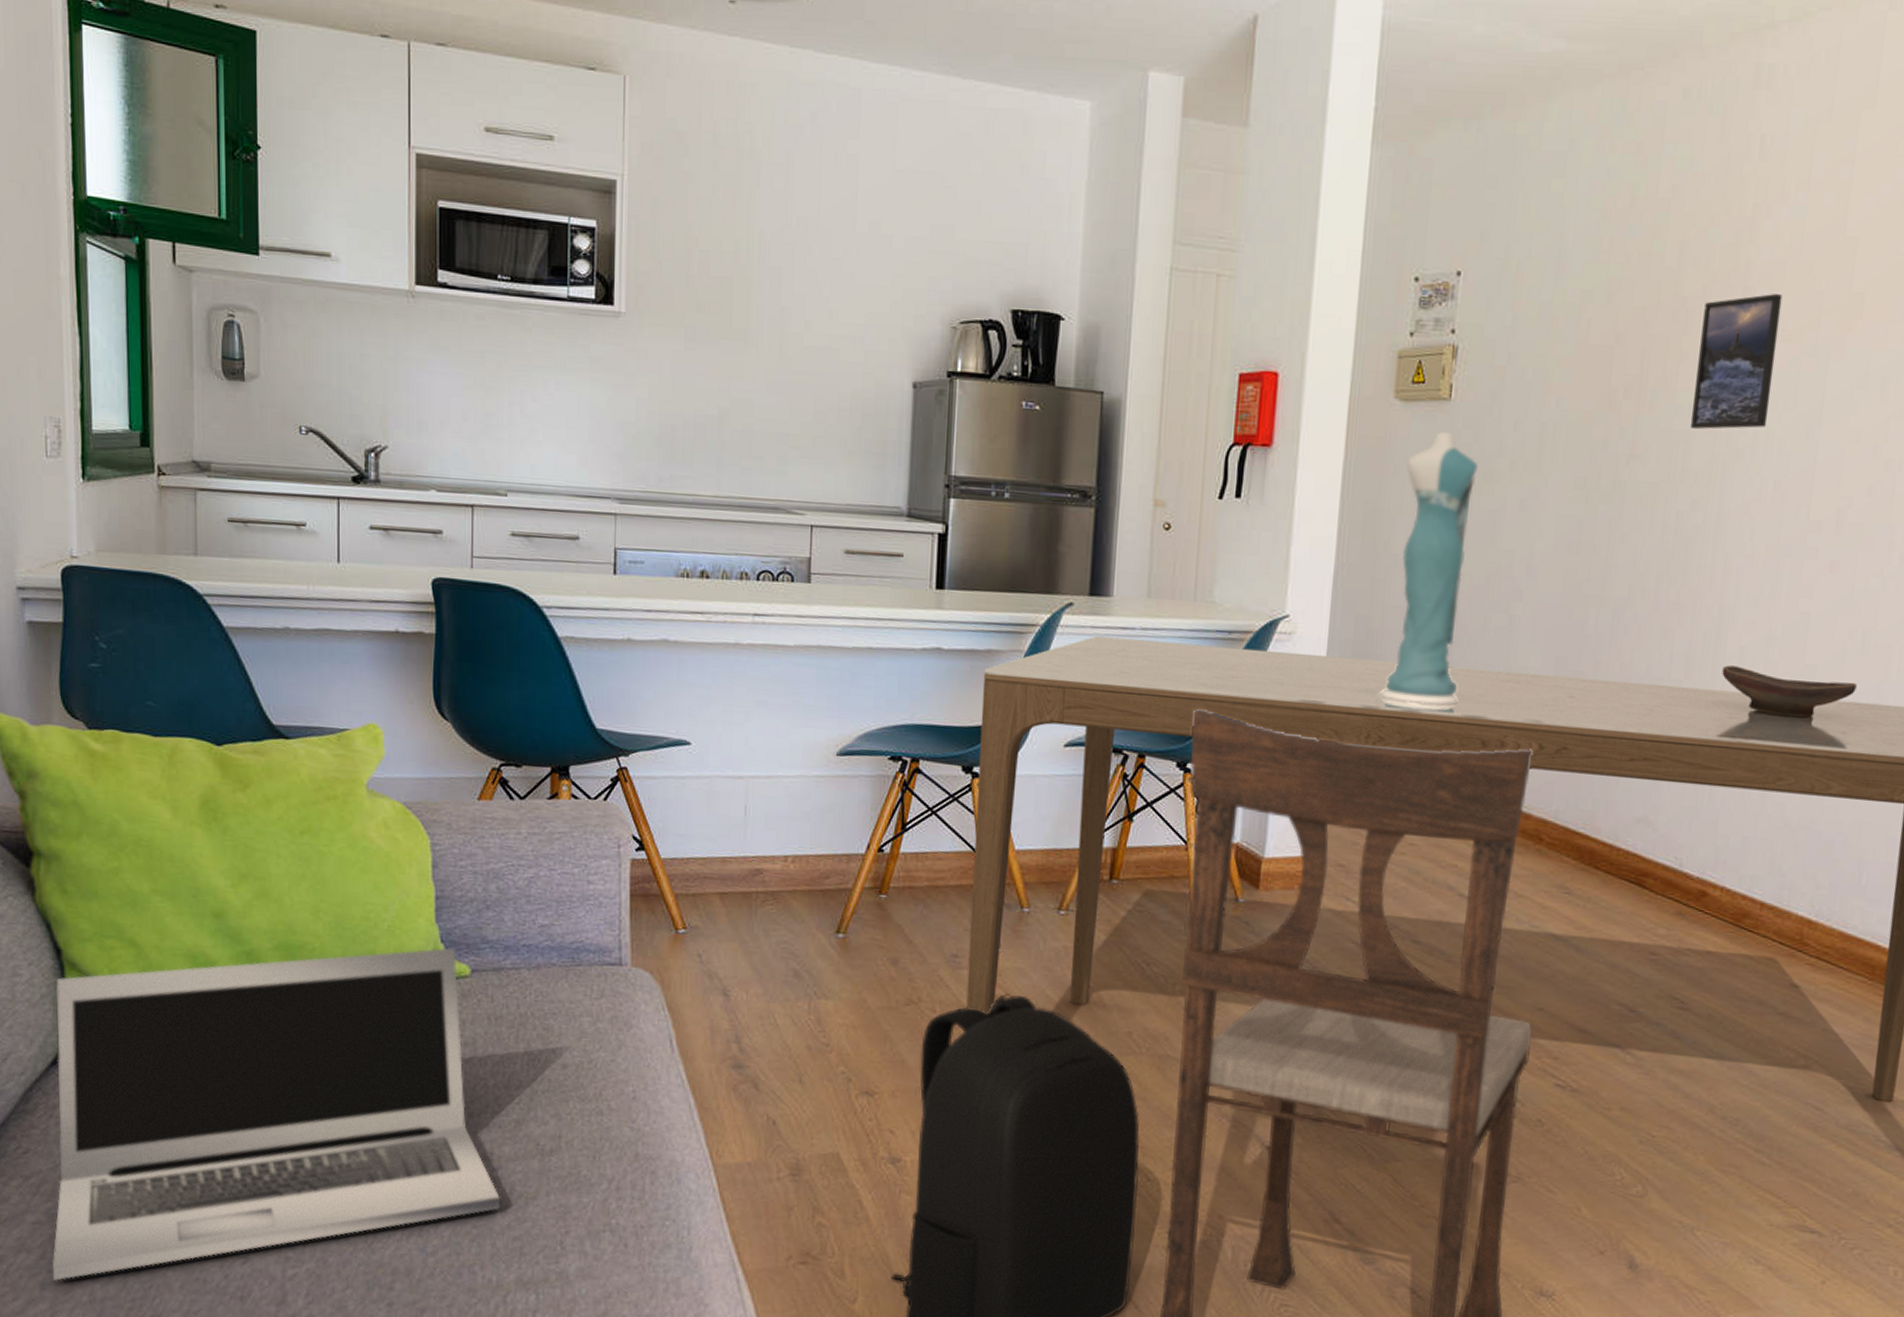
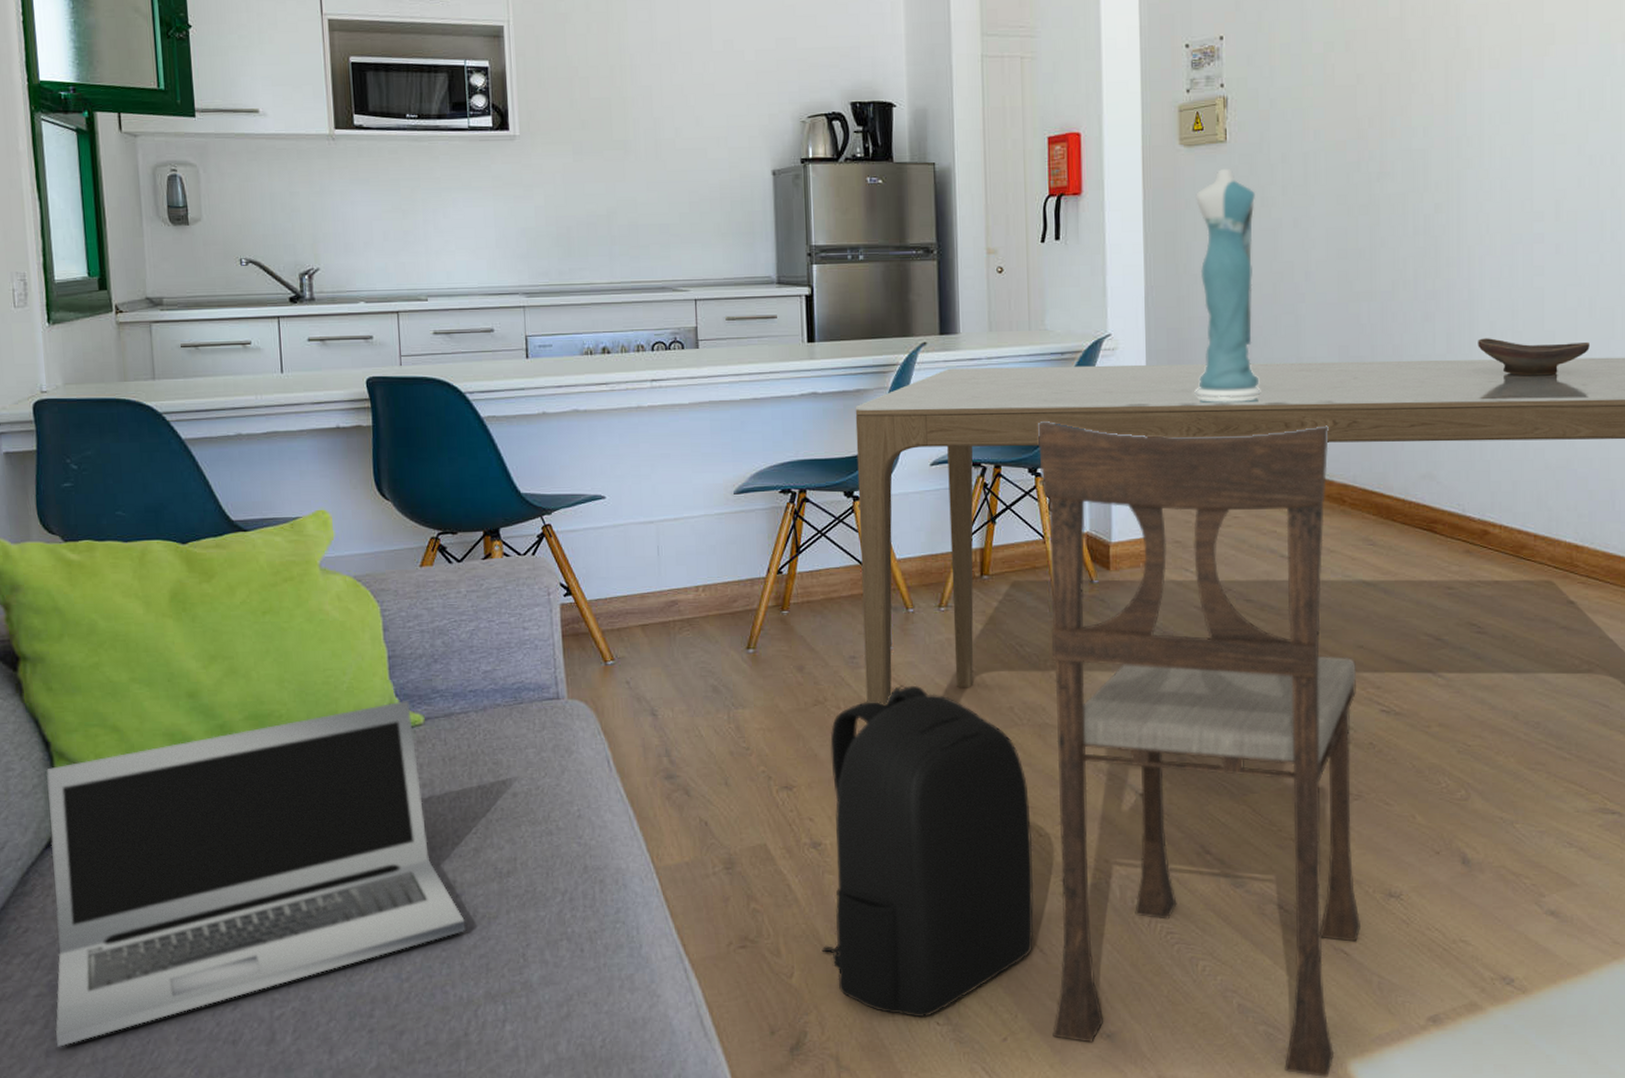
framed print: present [1690,294,1783,429] -> none [1425,31,1489,146]

